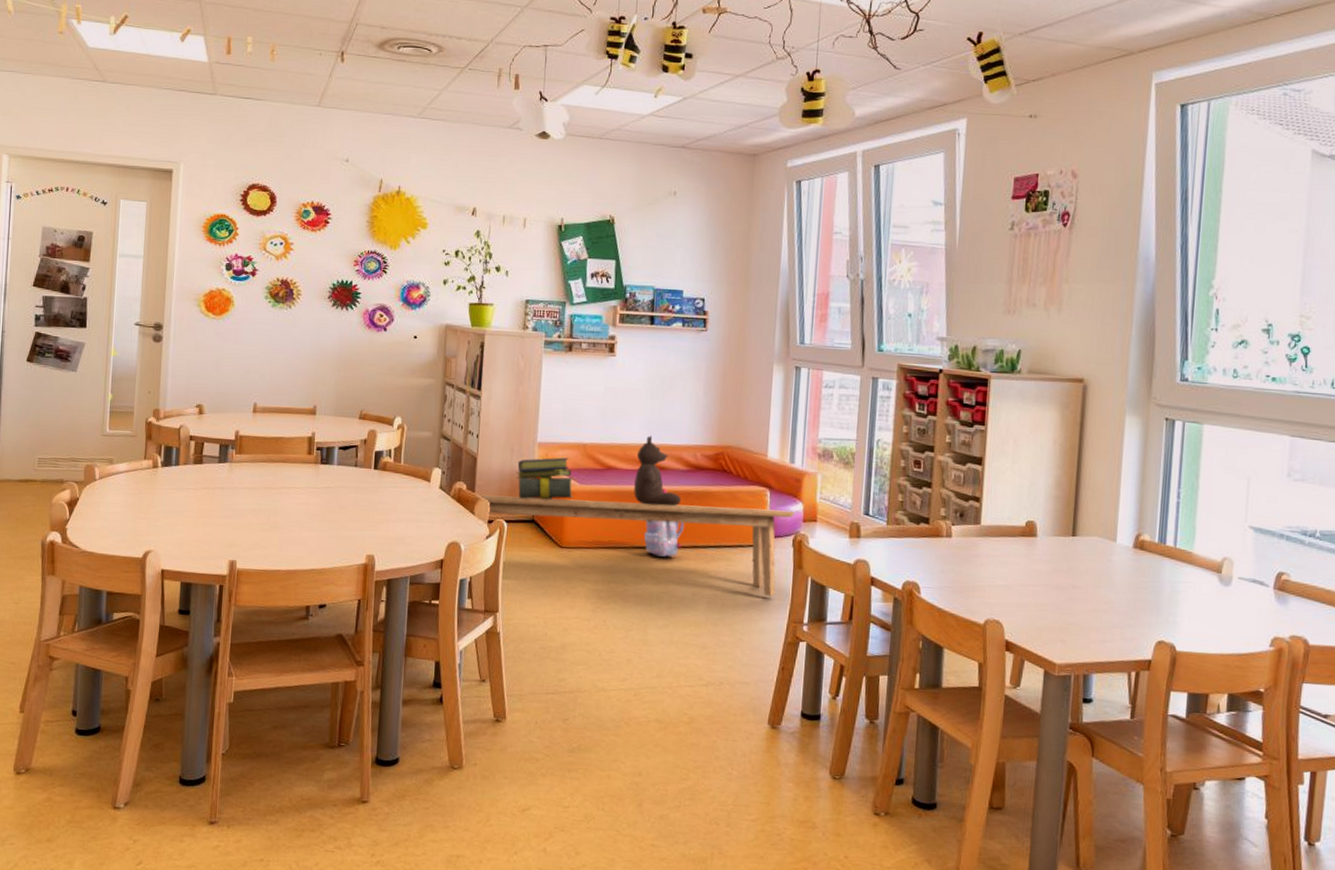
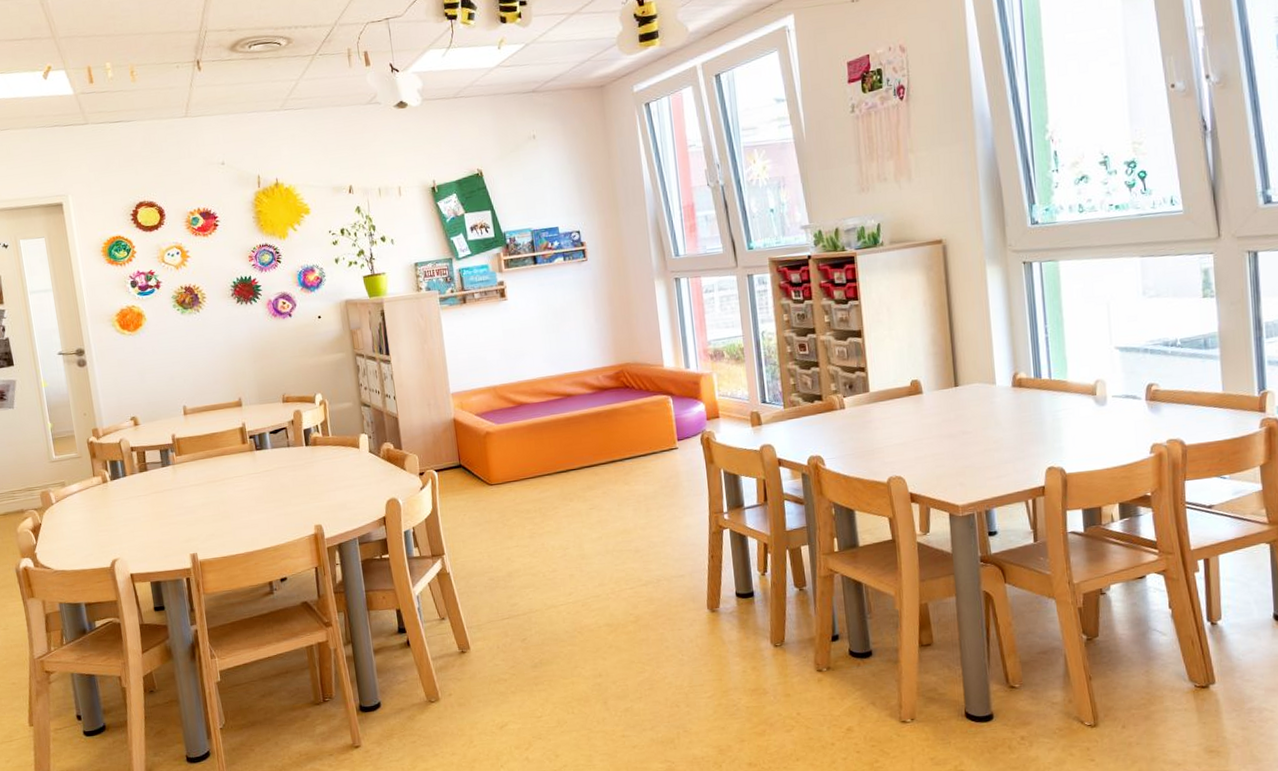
bench: present [480,494,795,597] -> none [408,412,698,494]
stack of books: present [515,457,574,500] -> none [436,402,494,448]
teddy bear: present [634,435,681,506] -> none [544,367,592,432]
backpack: present [643,488,684,558] -> none [563,413,600,477]

